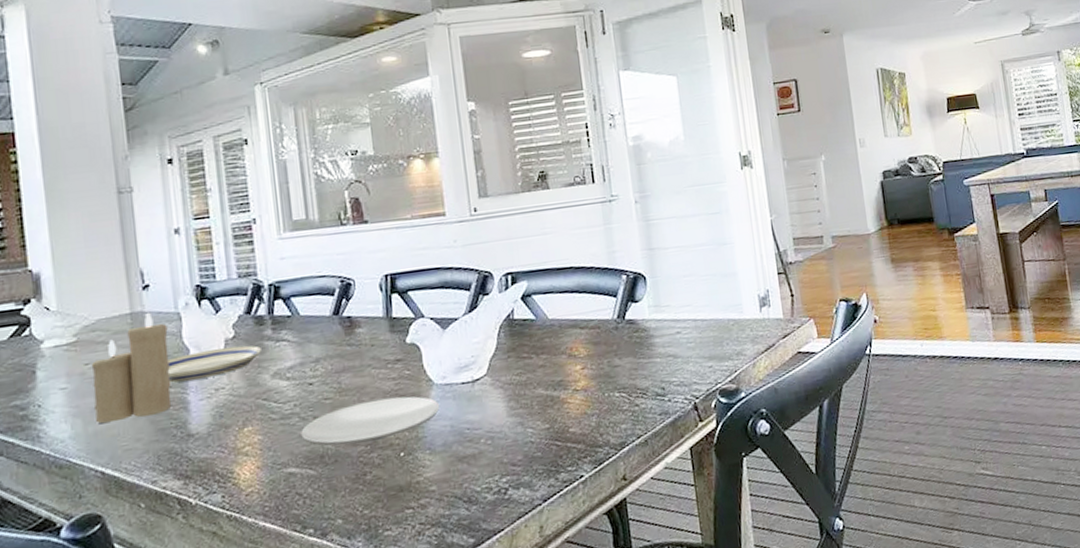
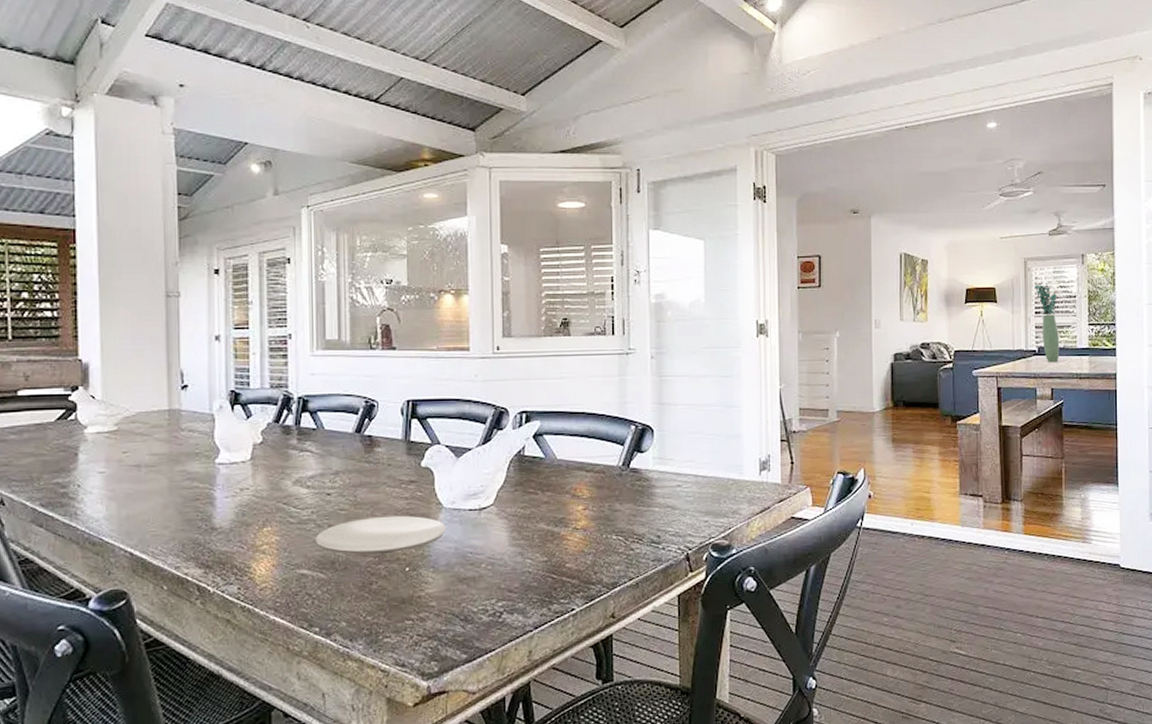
candle: present [91,312,172,424] -> none [128,410,201,509]
plate: present [167,345,262,383] -> none [197,451,286,479]
vase: none [1014,84,1049,164] -> present [1034,282,1060,363]

